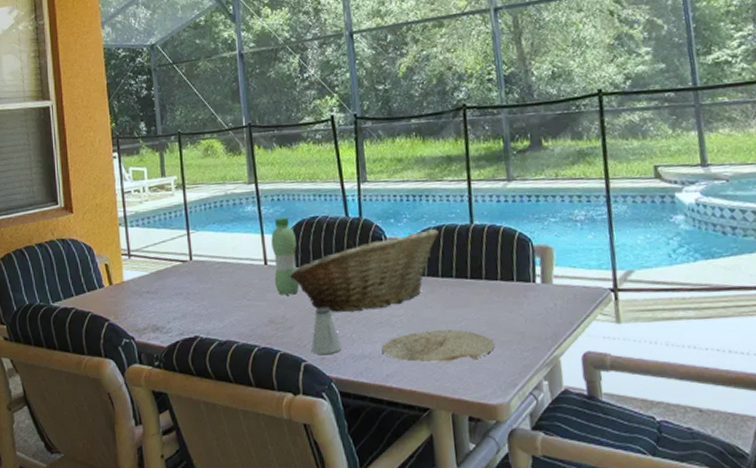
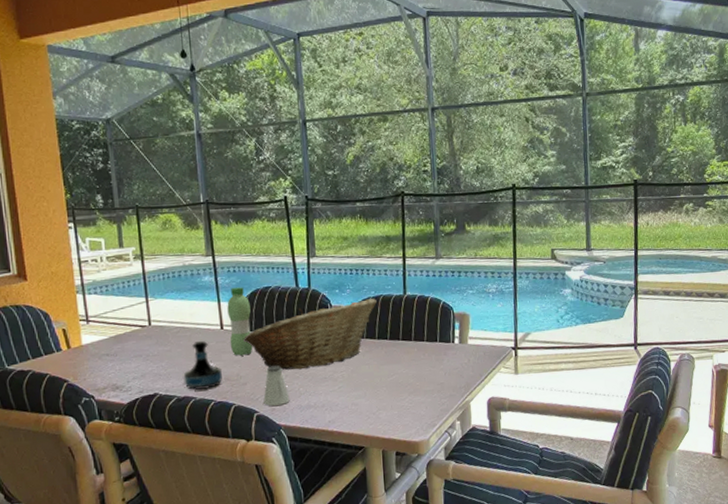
tequila bottle: none [225,277,266,334] -> present [183,340,222,390]
plate: present [381,329,495,363] -> none [325,382,419,410]

